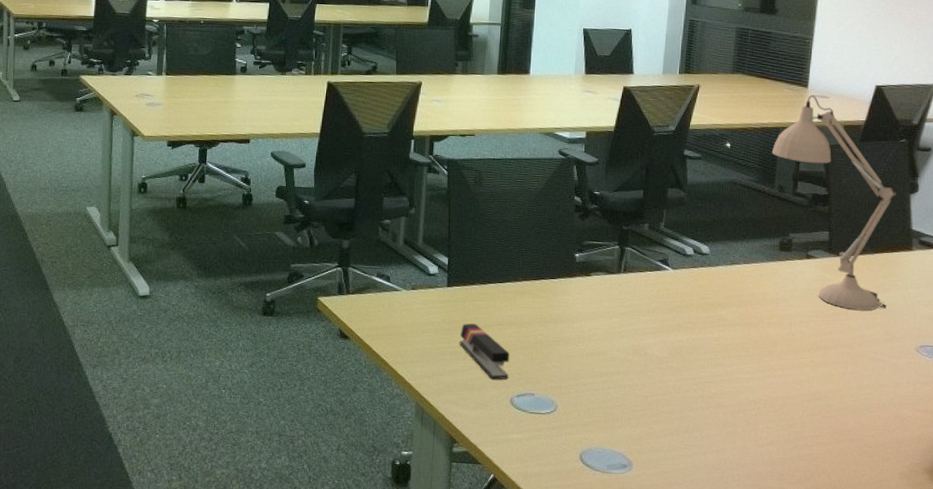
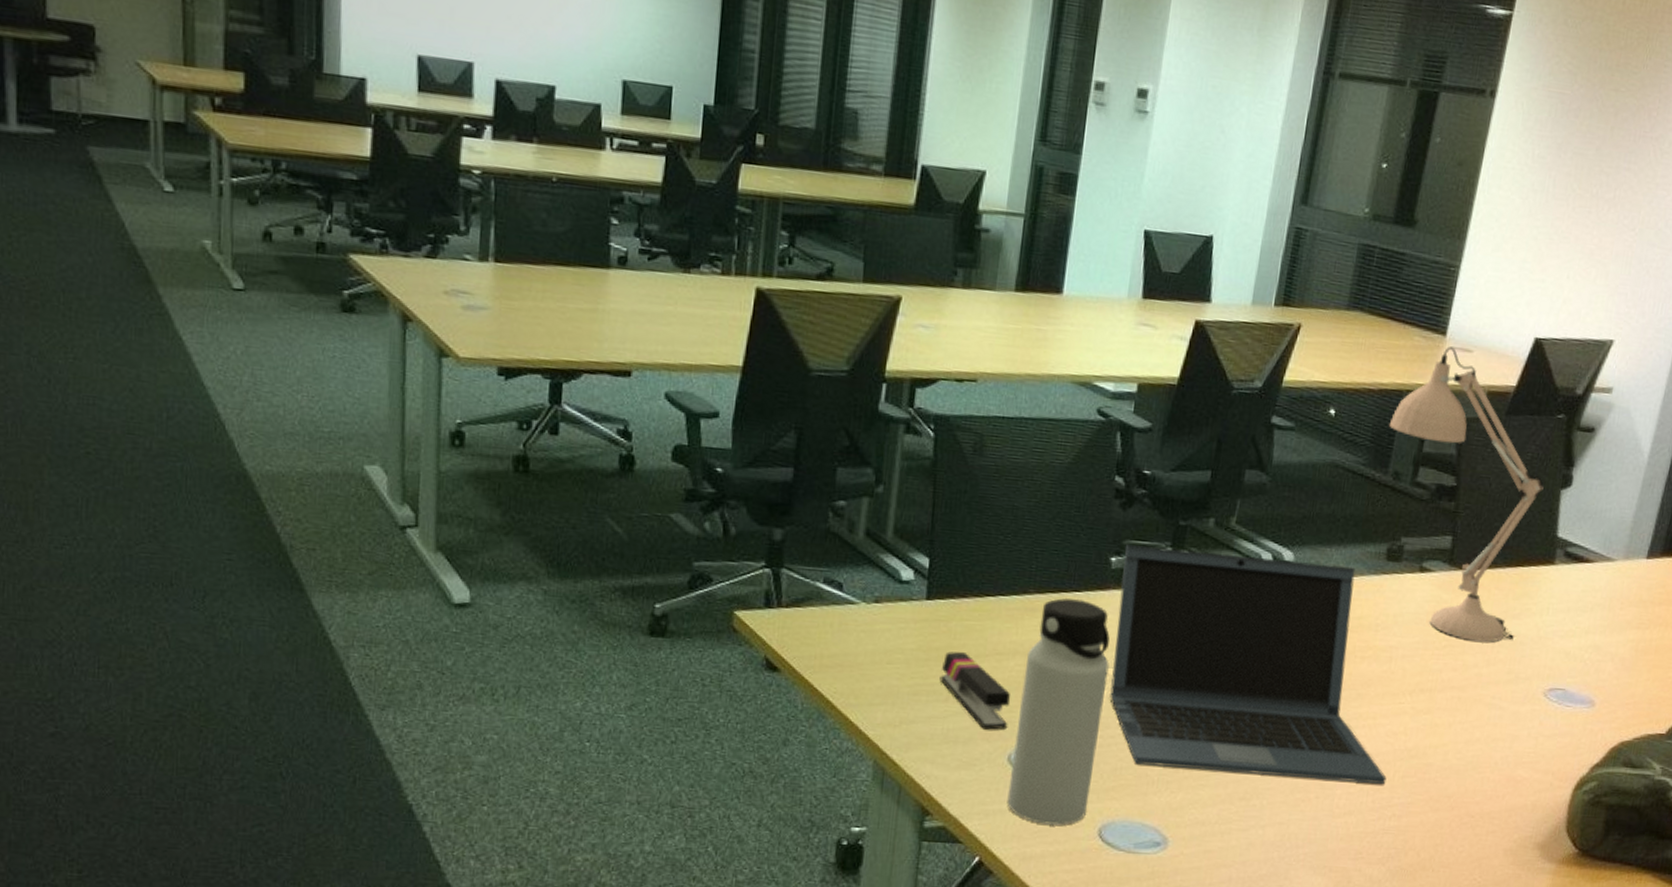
water bottle: none [511,283,579,451] -> present [1007,597,1110,825]
laptop: none [581,244,797,421] -> present [1110,544,1387,784]

